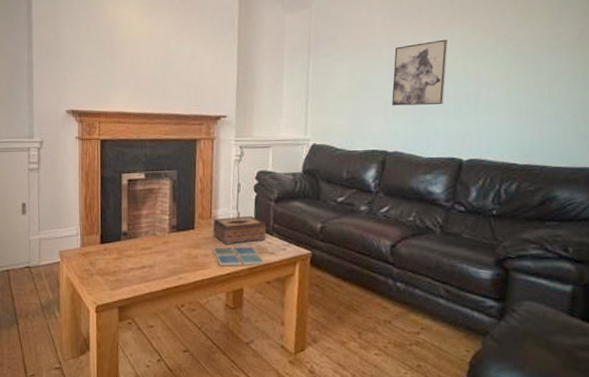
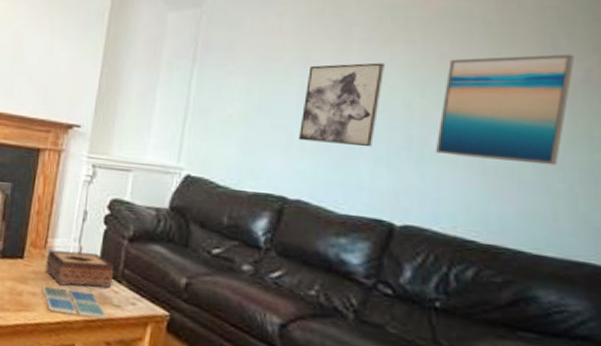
wall art: none [486,19,573,104] -> present [436,54,575,166]

